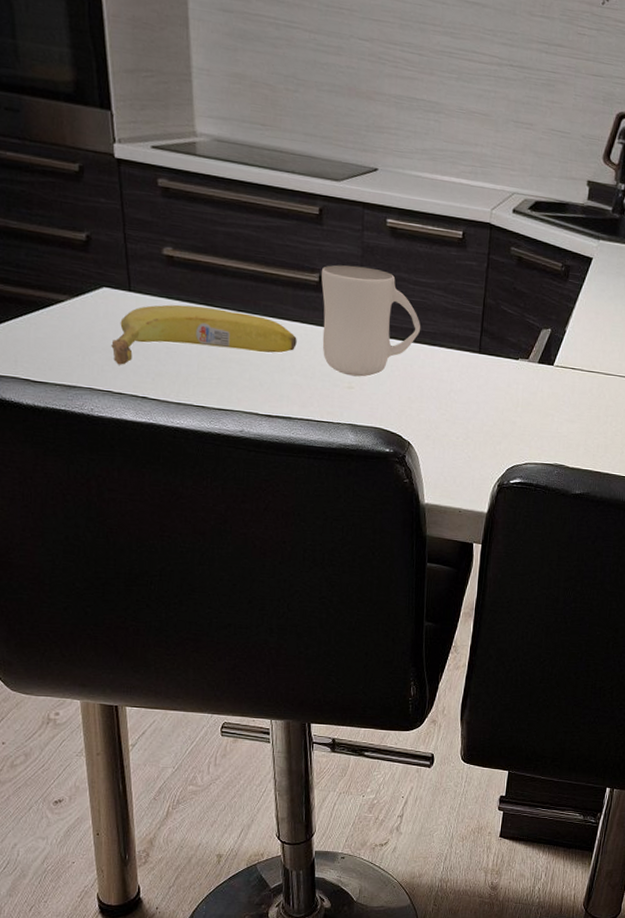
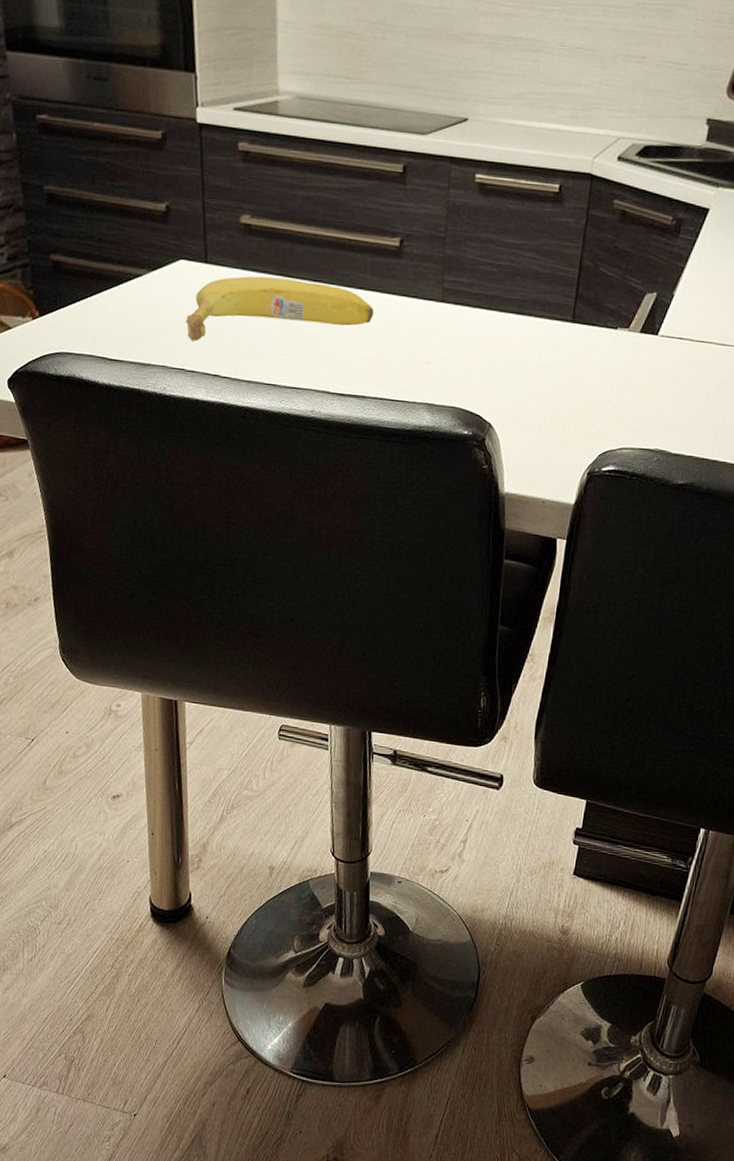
mug: present [321,264,421,377] -> none [400,227,509,351]

